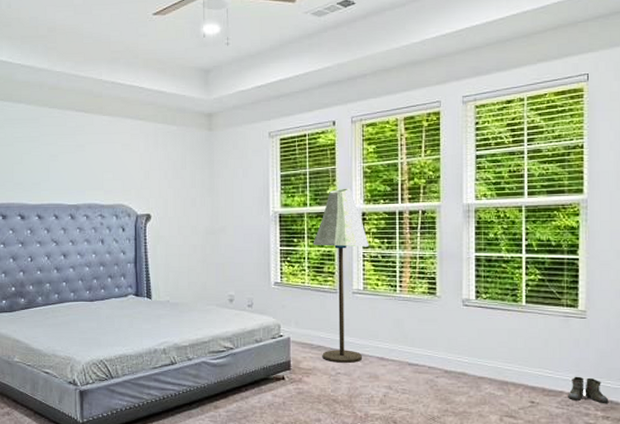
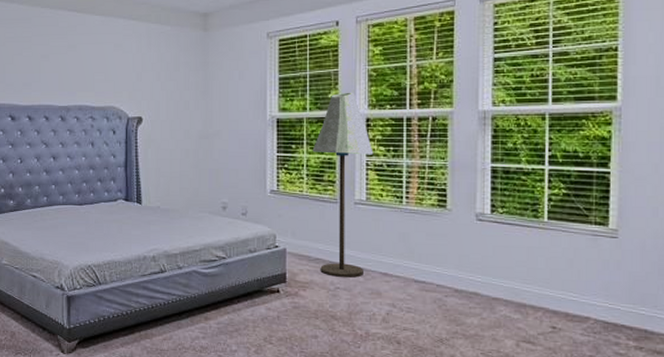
boots: present [568,376,609,403] -> none [595,301,643,332]

